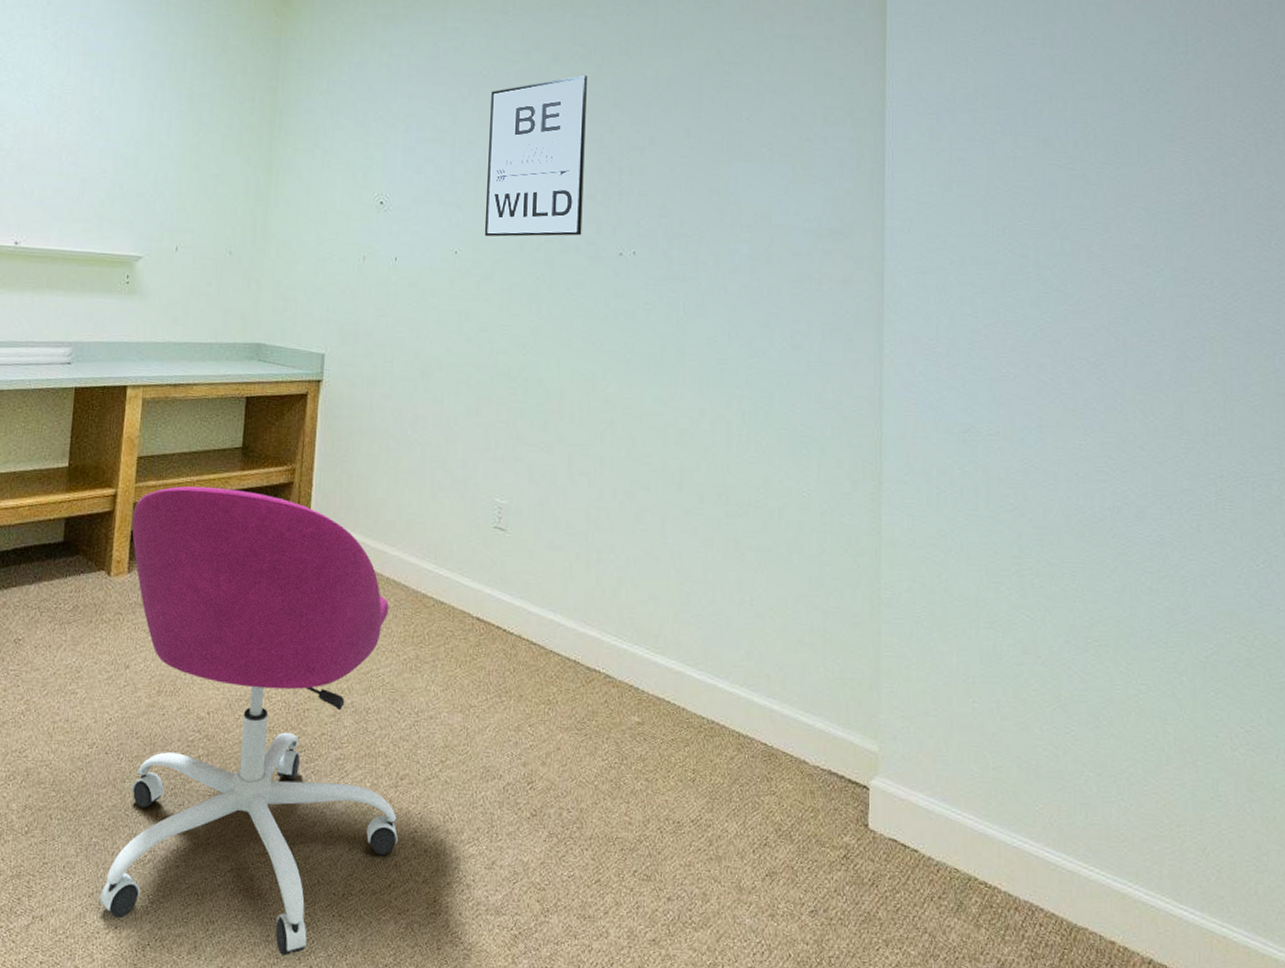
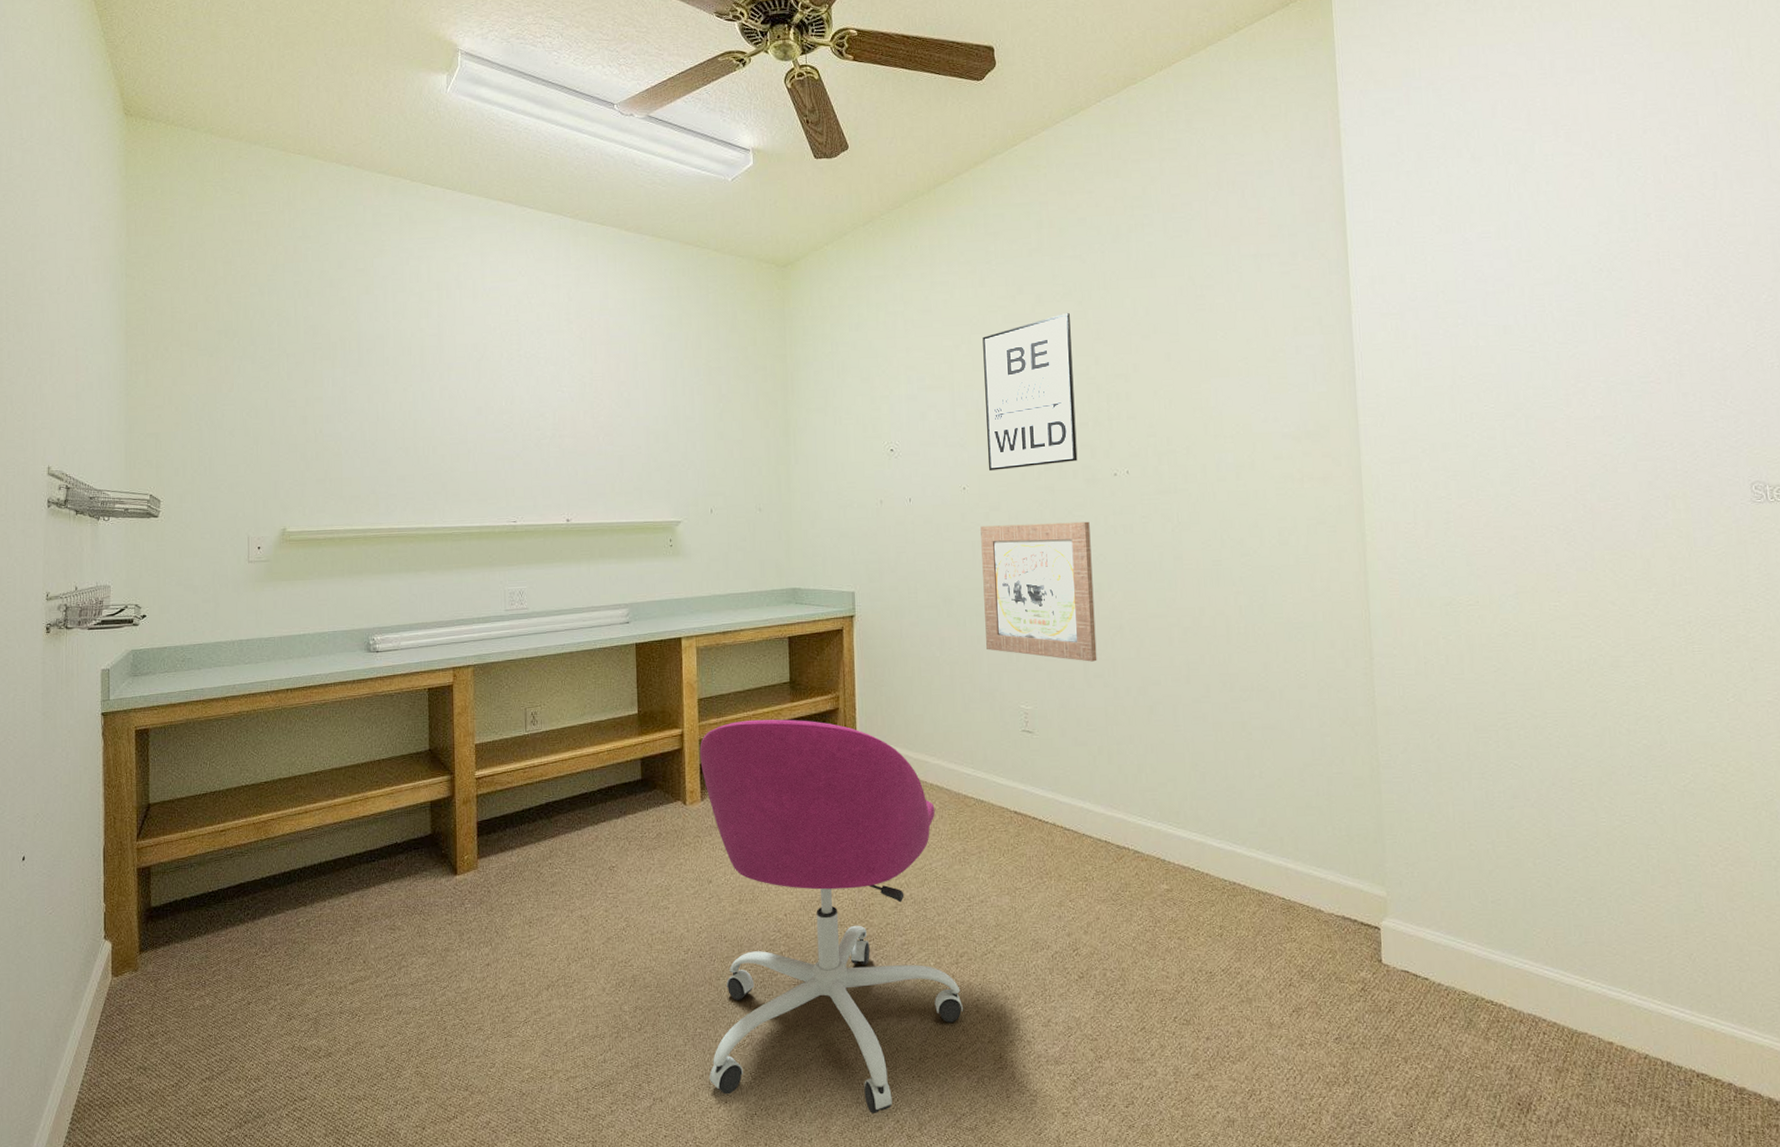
wall art: none [463,296,589,458] -> present [980,521,1097,662]

